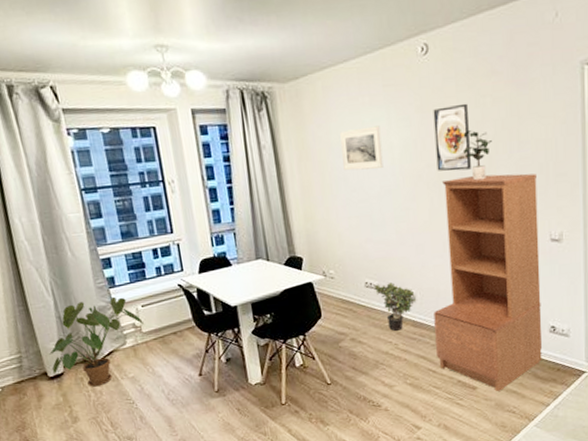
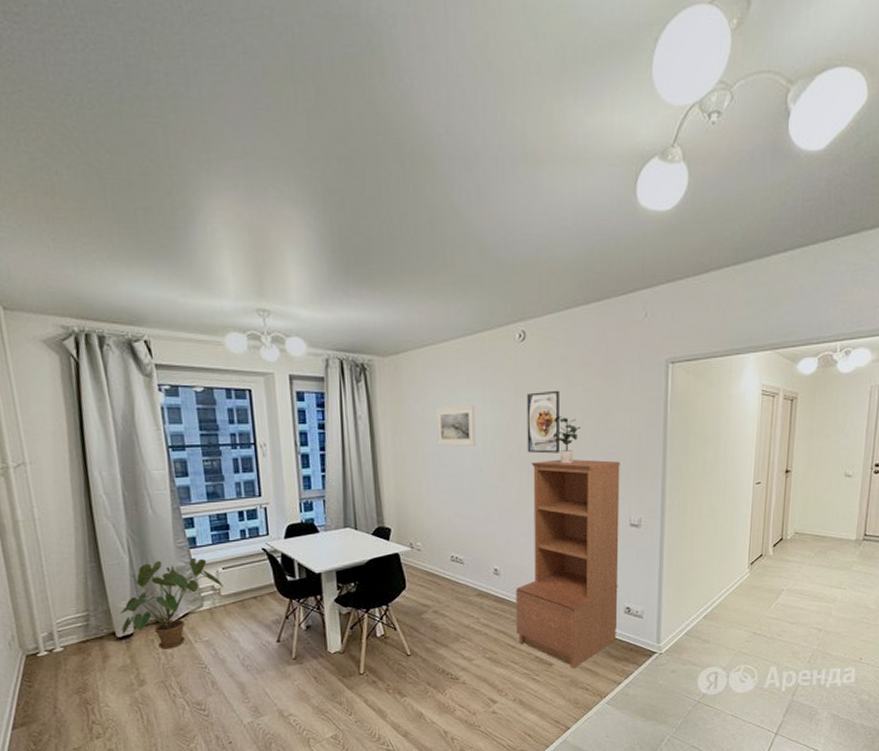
potted plant: present [373,282,417,331] -> none [459,558,501,605]

